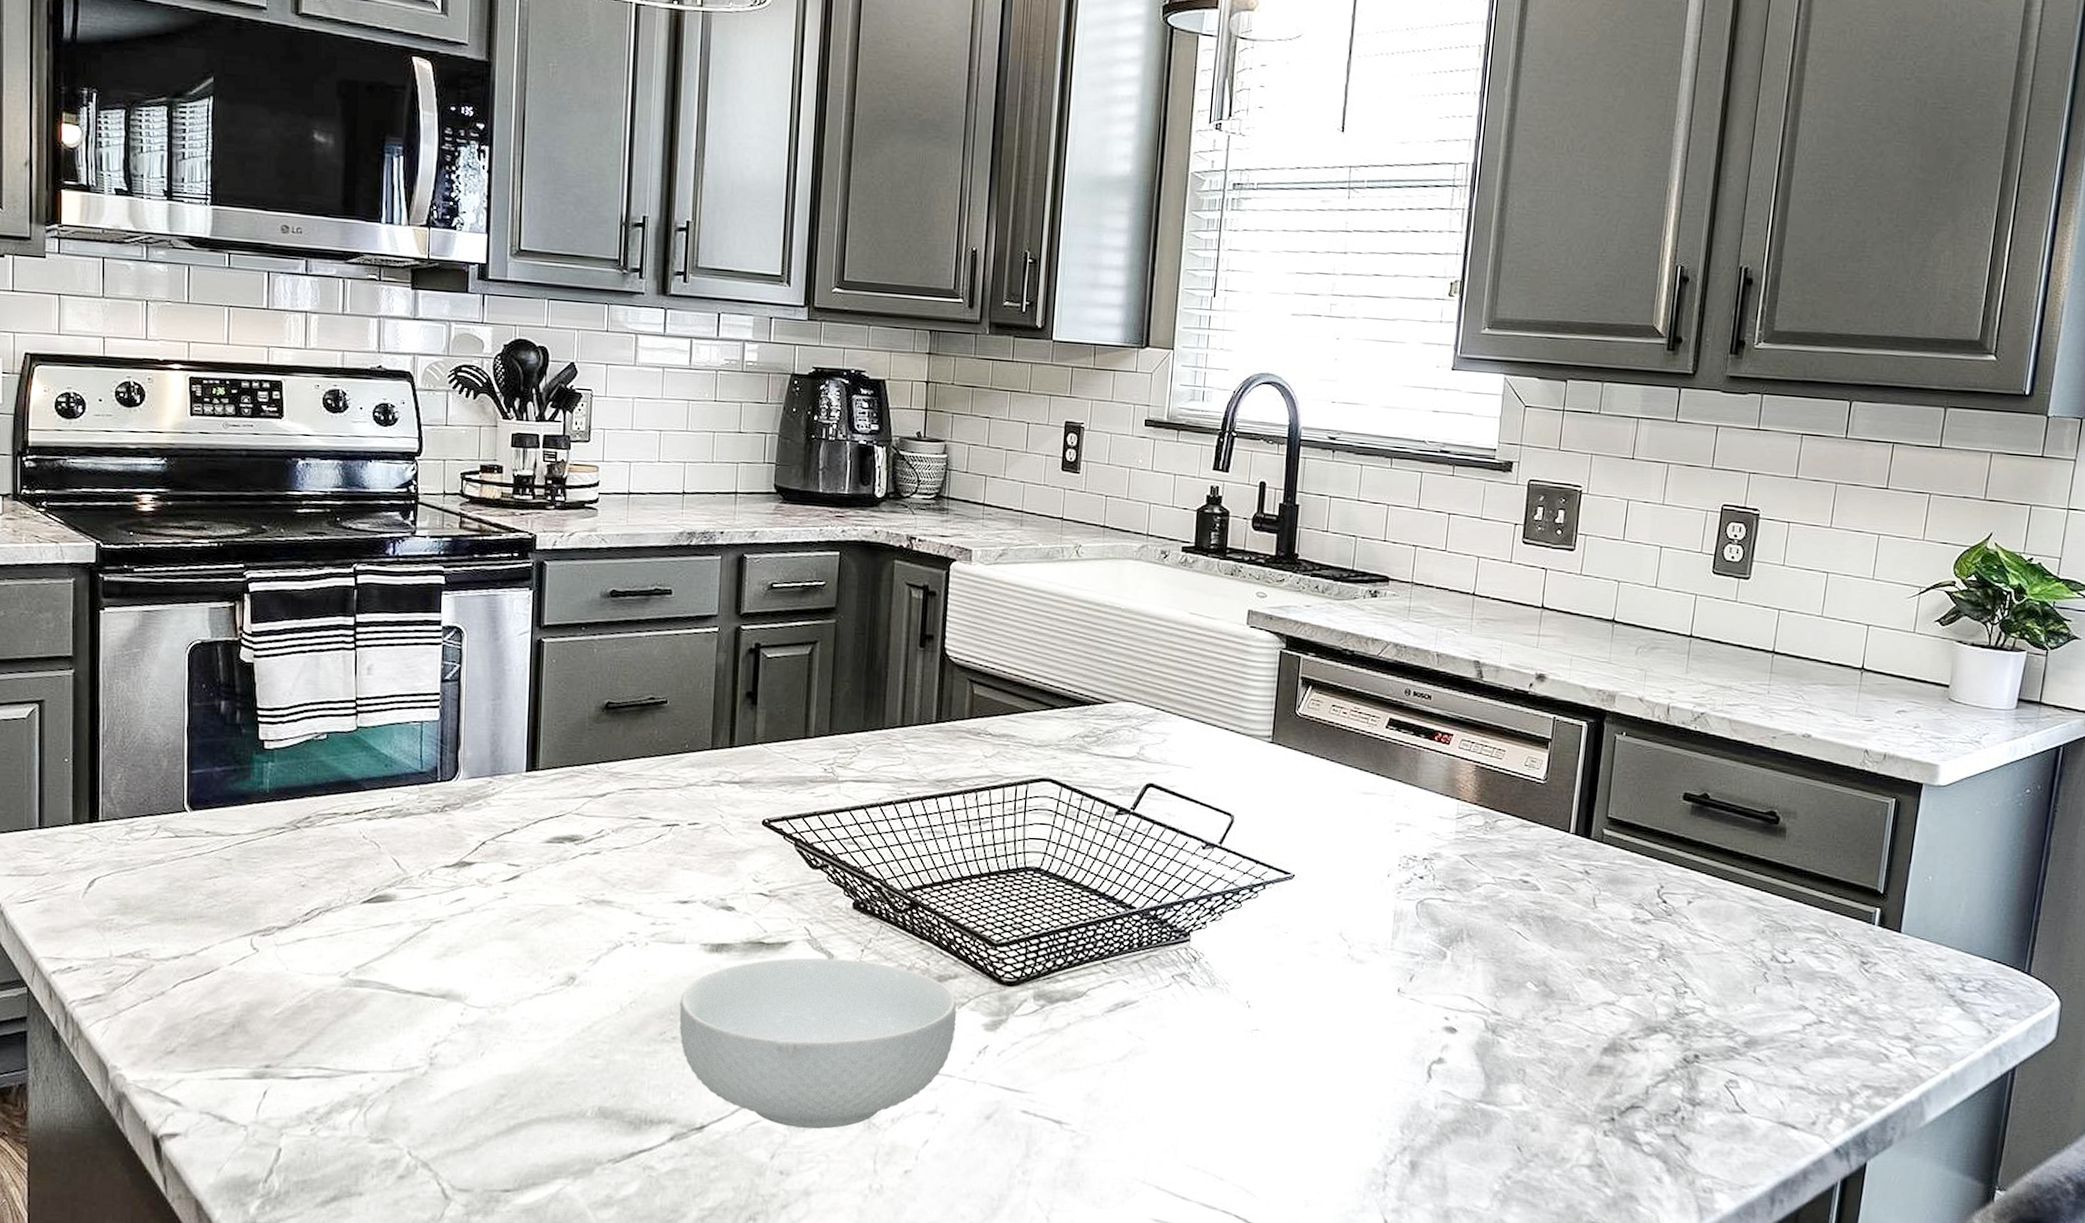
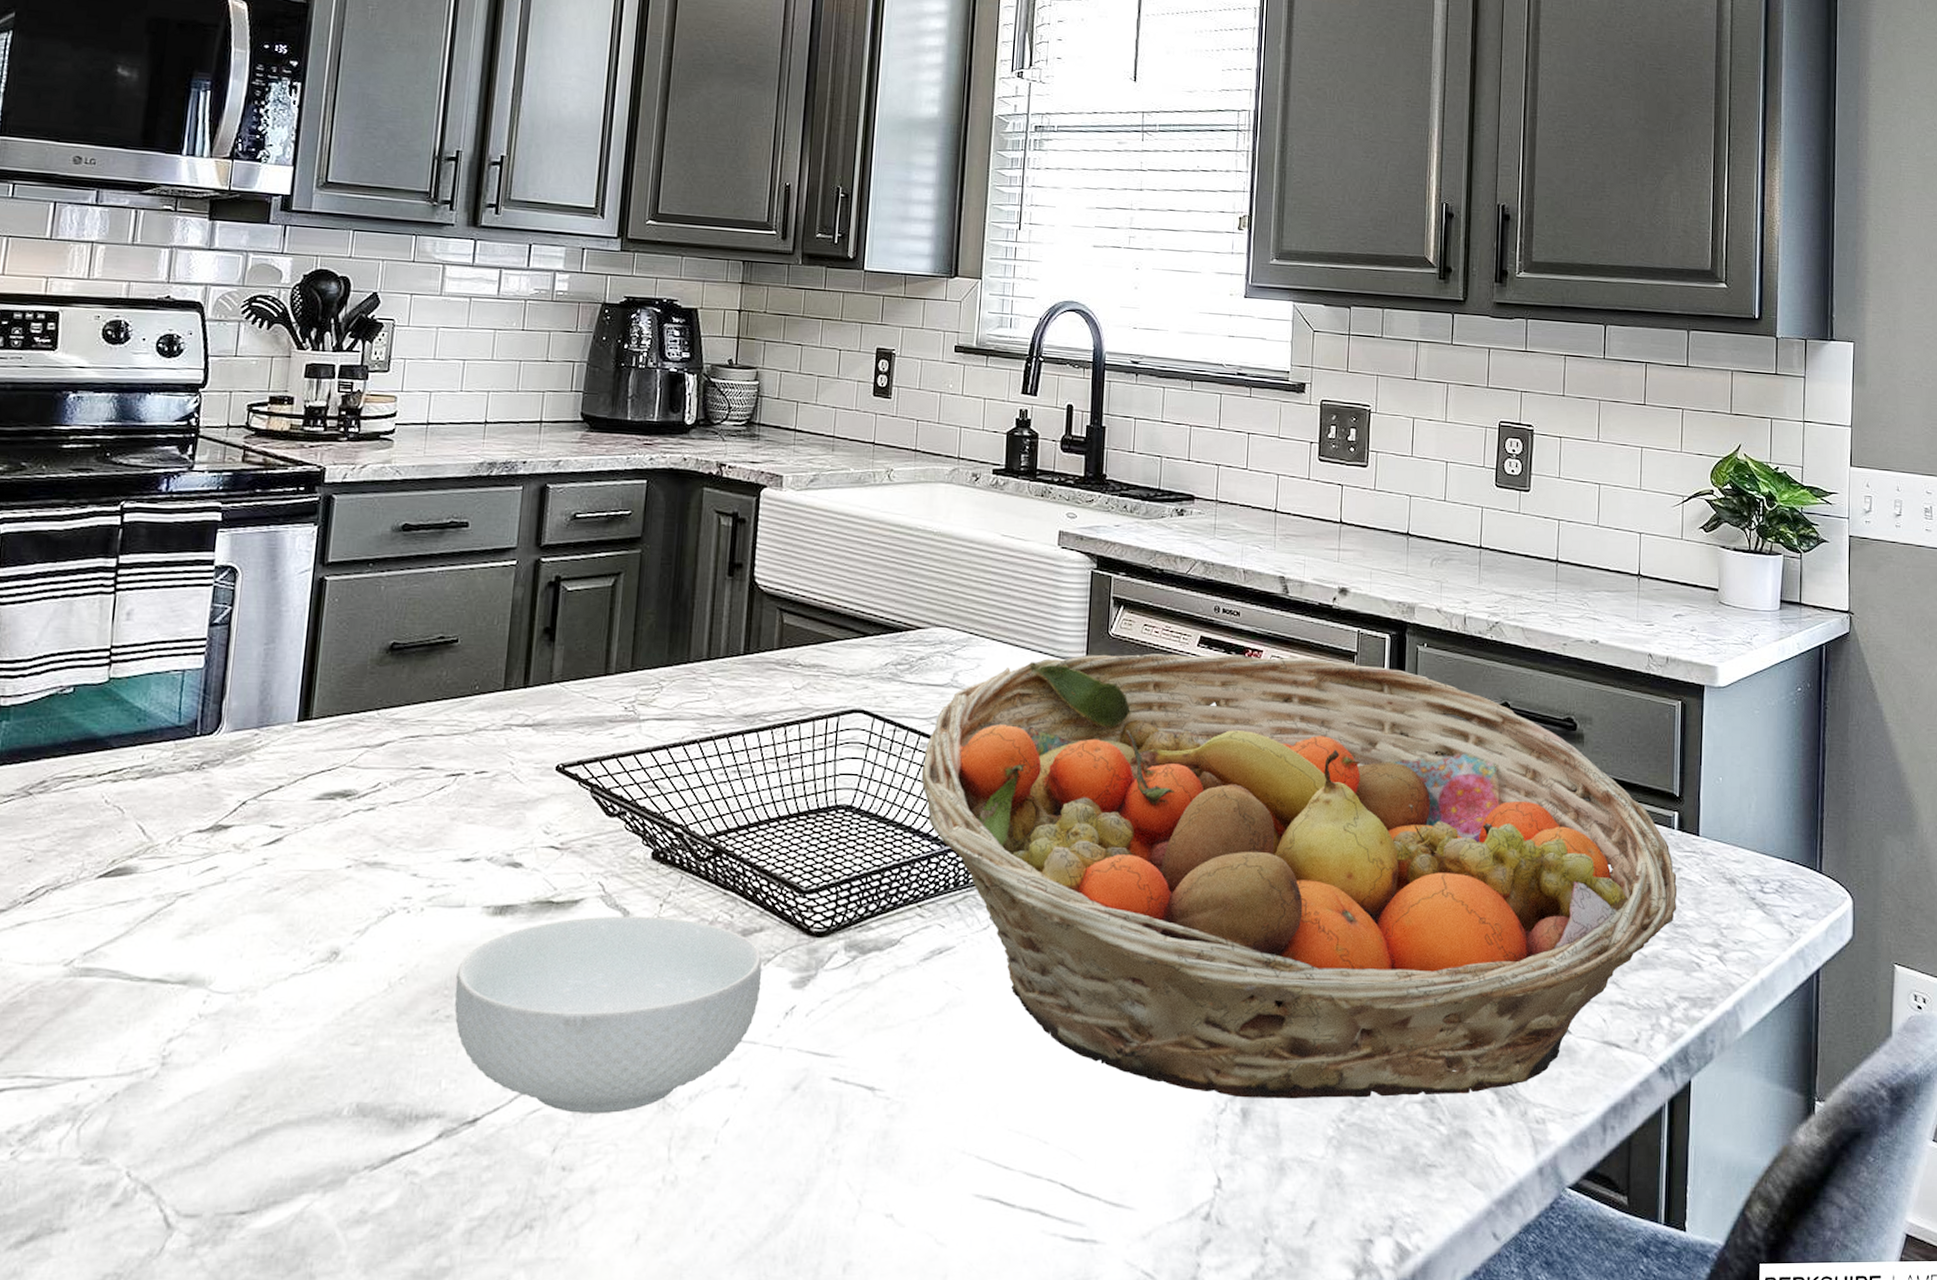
fruit basket: none [1107,733,1873,1162] -> present [921,653,1678,1099]

